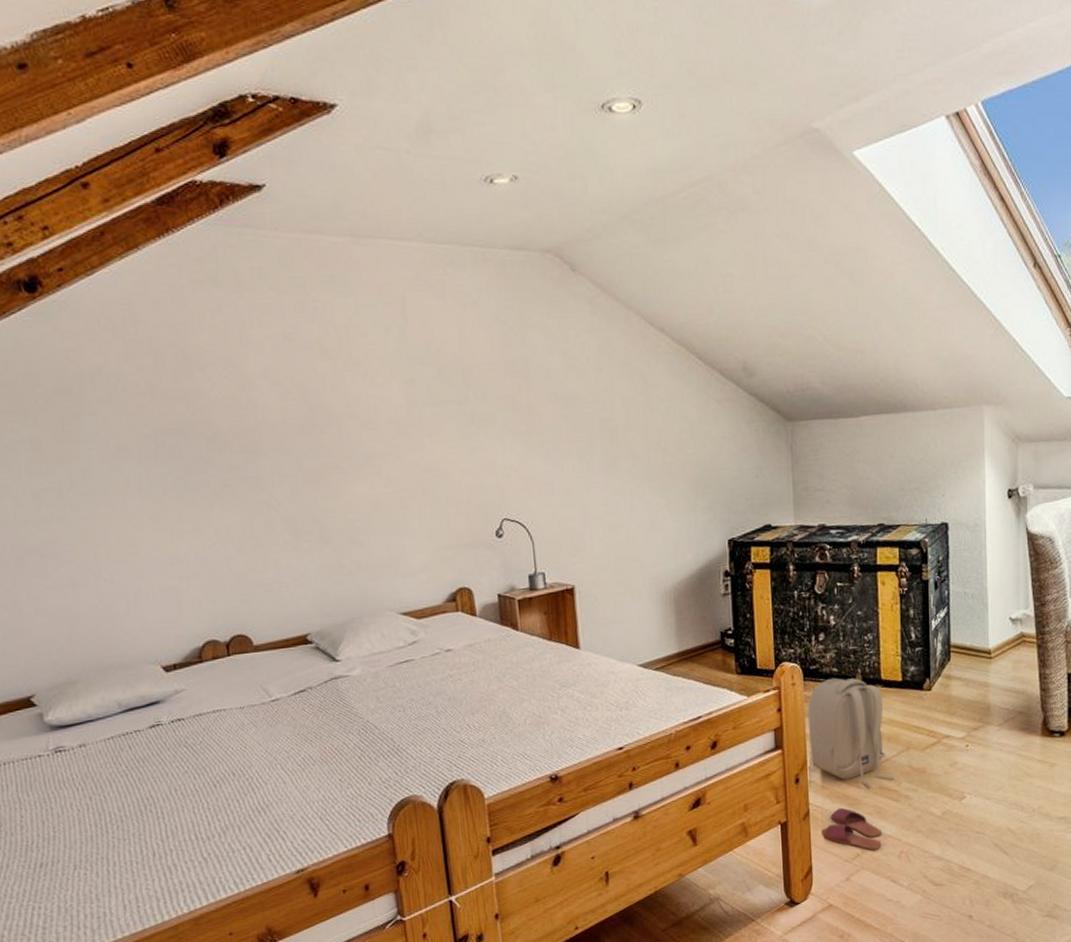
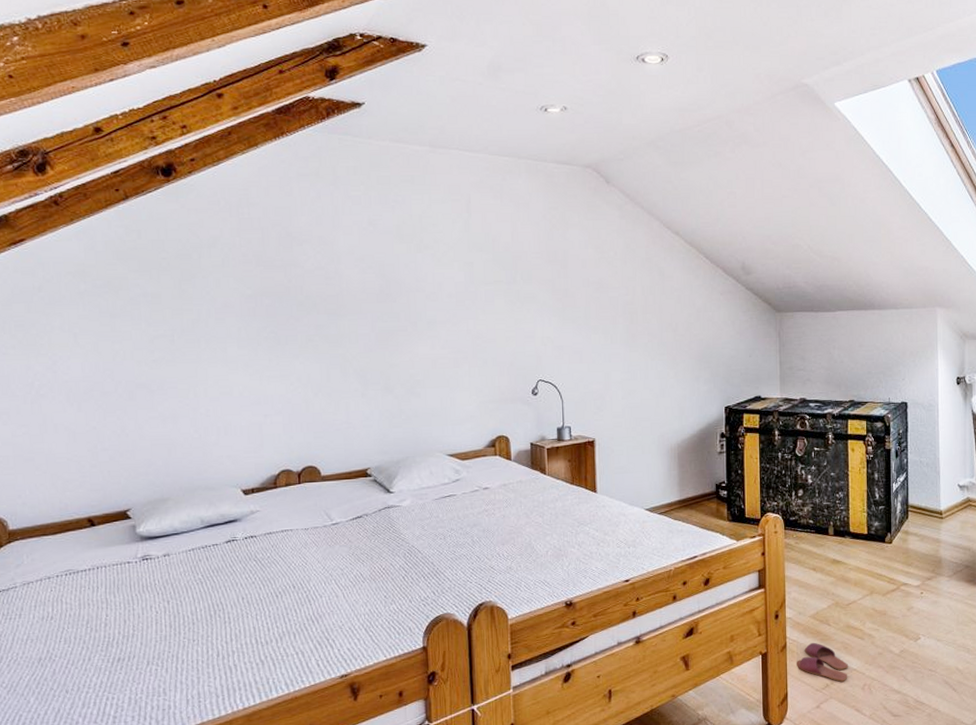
backpack: present [807,677,895,788] -> none [787,528,860,626]

